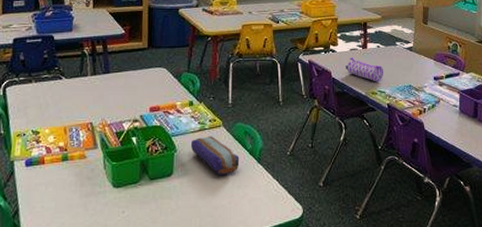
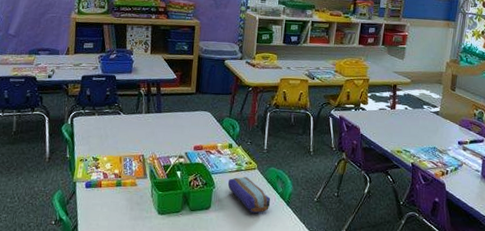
pencil case: present [345,57,383,82] -> none [373,116,409,142]

